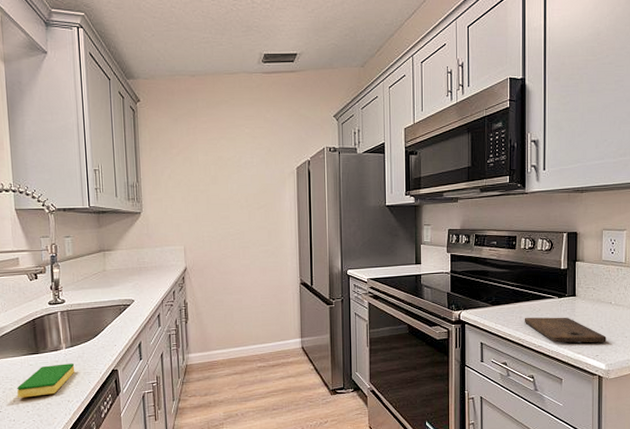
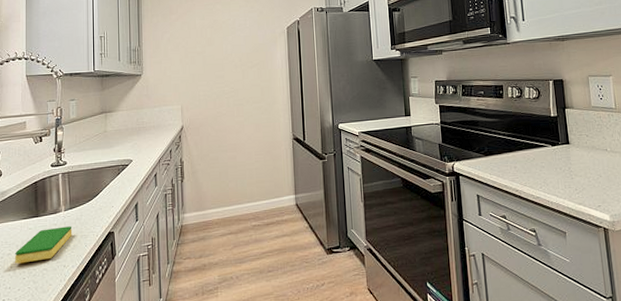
cutting board: present [524,317,607,343] -> none [519,166,607,193]

